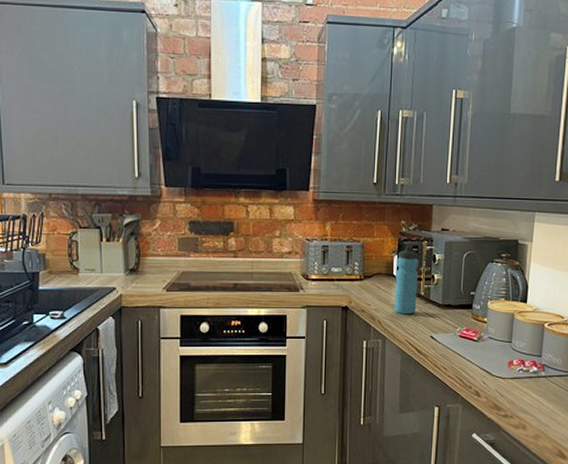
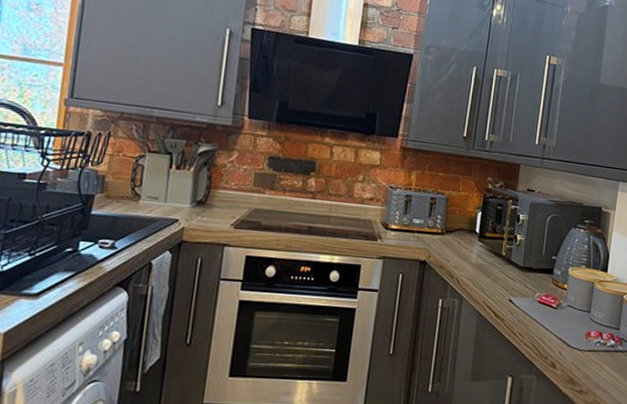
water bottle: present [394,246,419,315] -> none [474,203,503,275]

